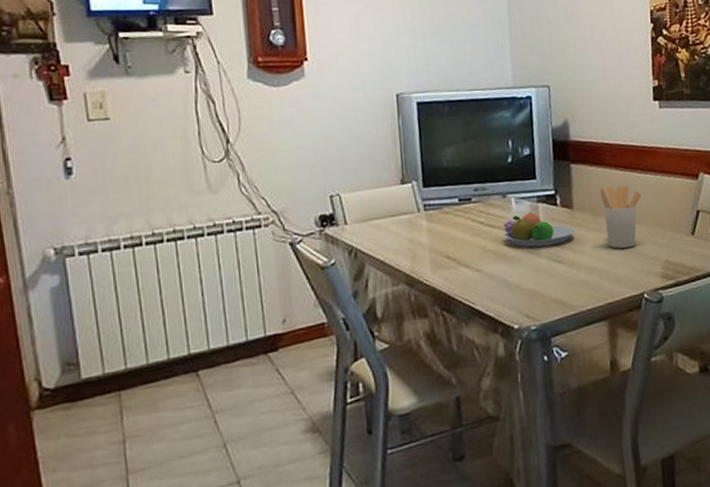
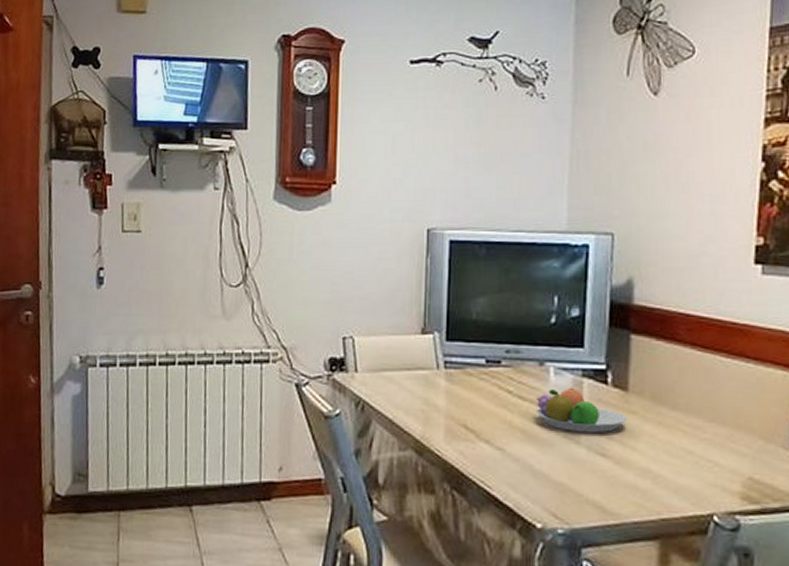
utensil holder: present [599,185,642,249] -> none [666,369,724,452]

